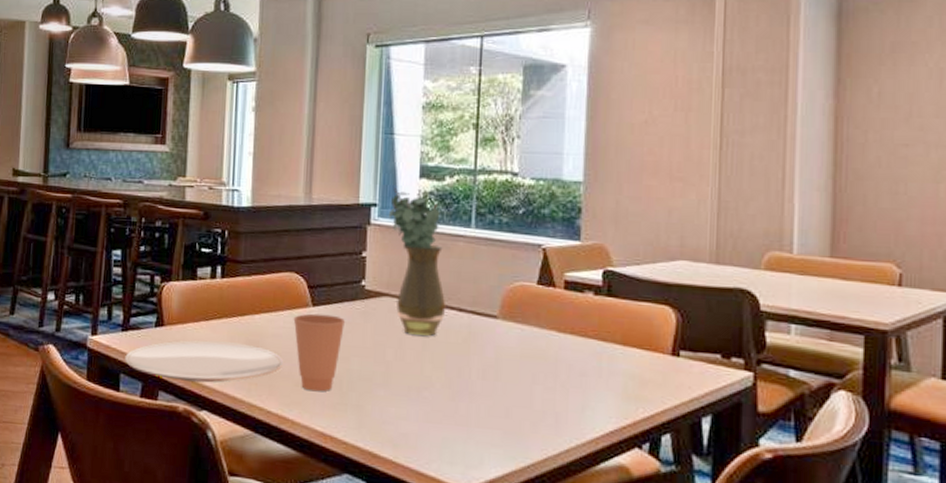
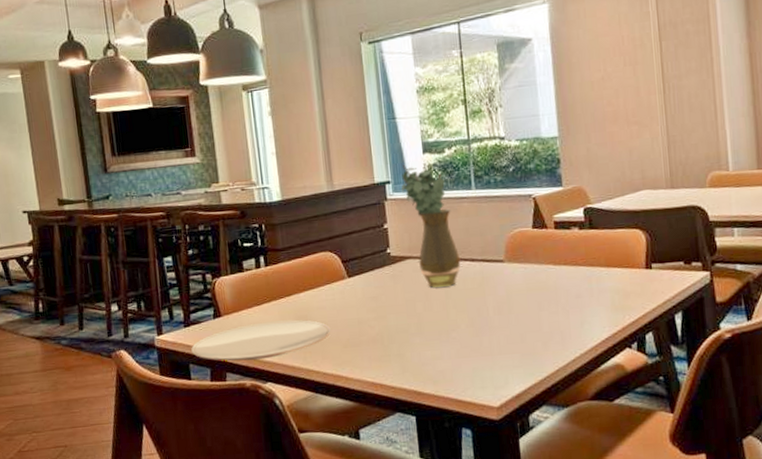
cup: present [293,313,345,392] -> none [333,282,378,350]

